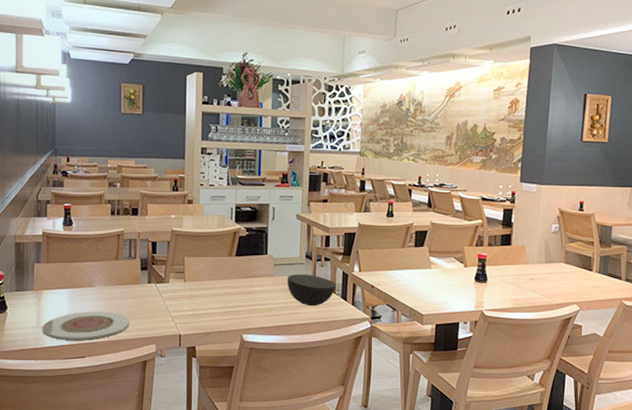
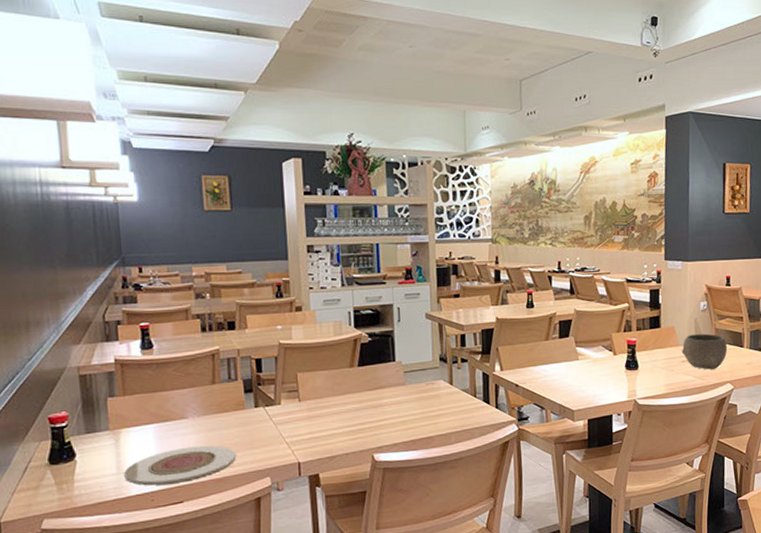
bowl: present [287,273,336,306] -> none [420,378,476,414]
bowl: none [530,254,576,289] -> present [681,333,728,370]

